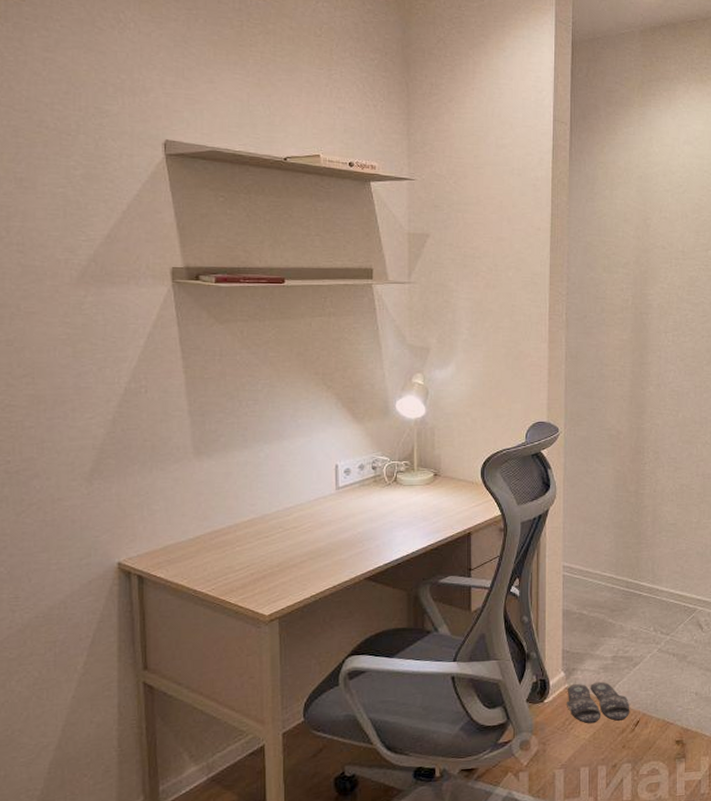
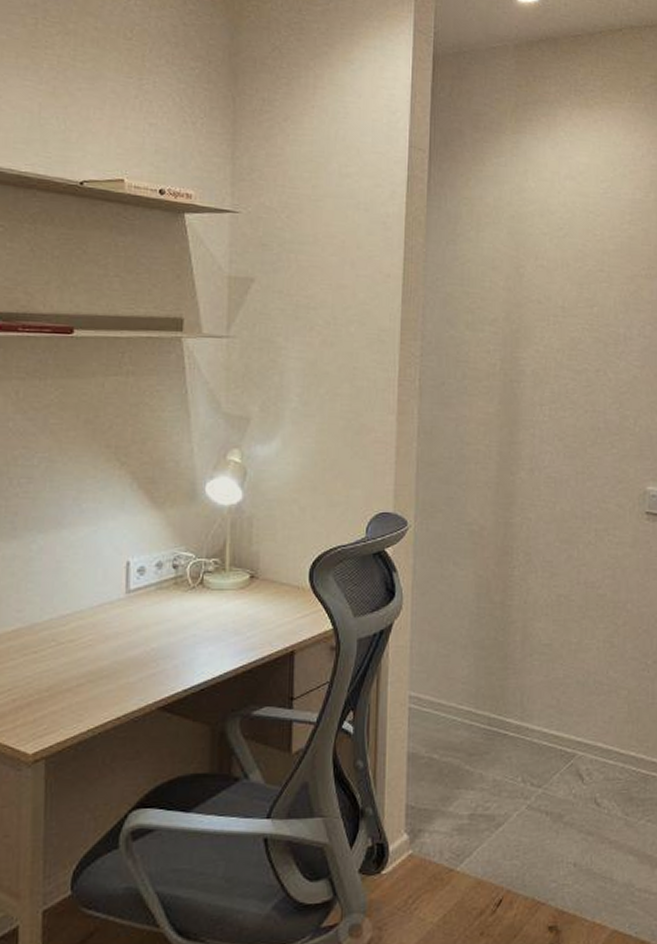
slippers: present [567,681,630,724] -> none [410,847,491,903]

